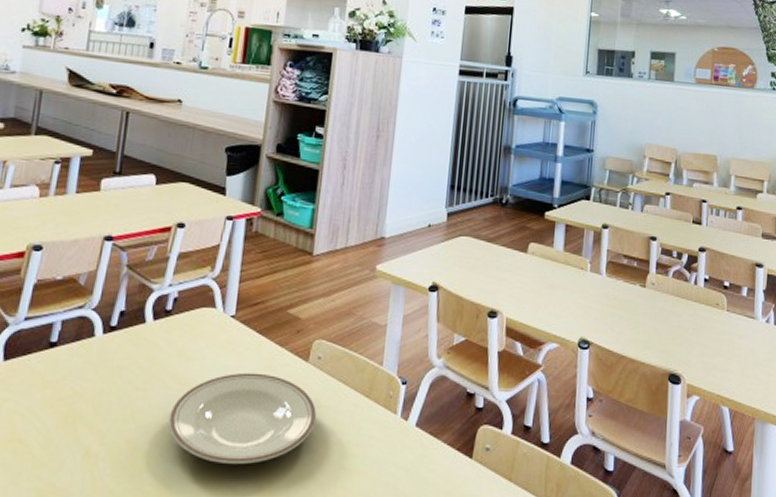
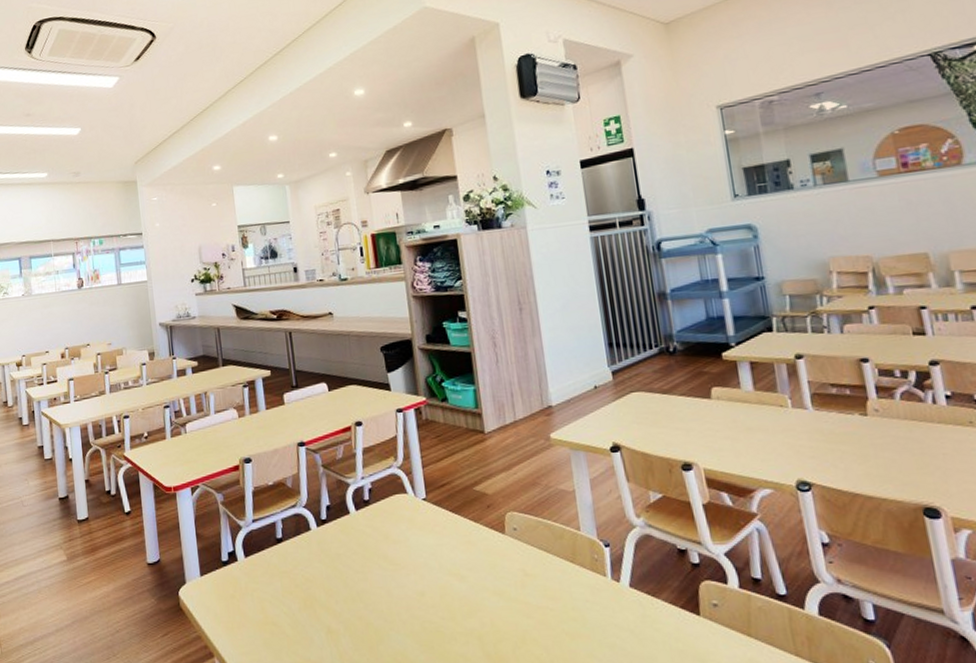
plate: present [168,372,317,465] -> none [390,548,527,635]

